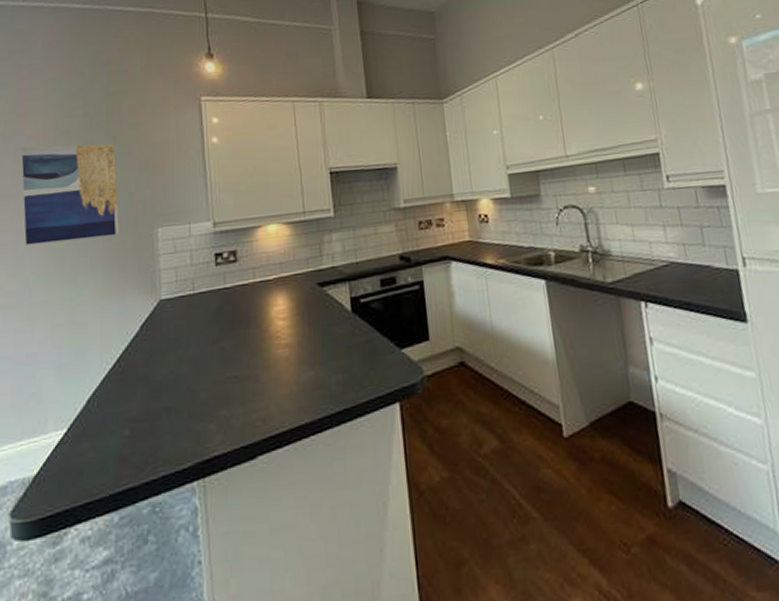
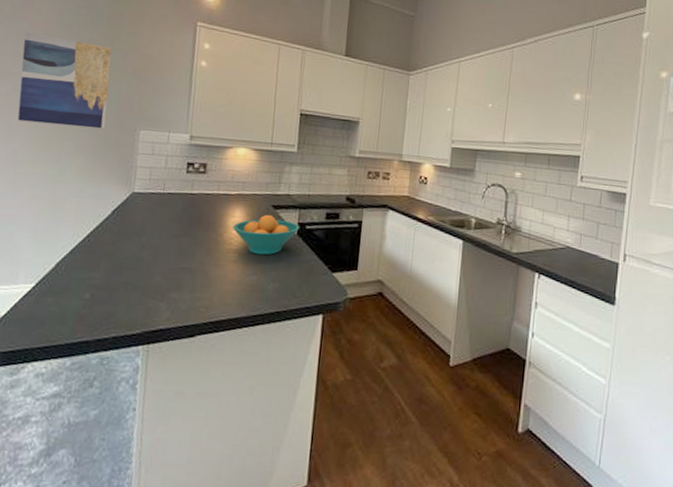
fruit bowl: none [277,294,354,345] -> present [233,214,300,255]

